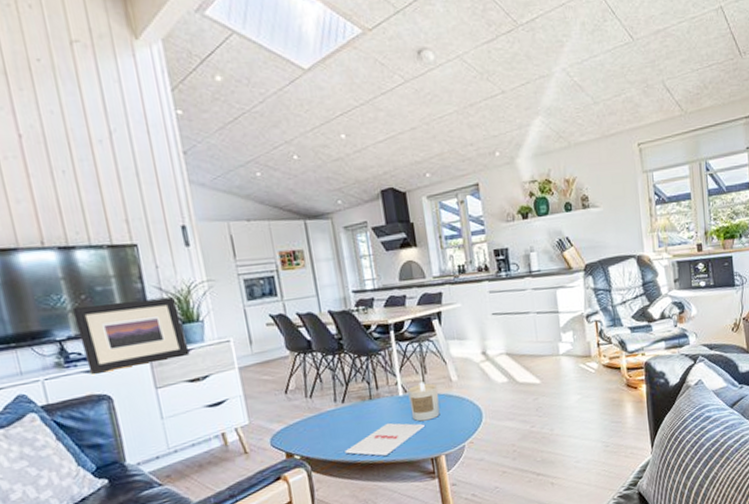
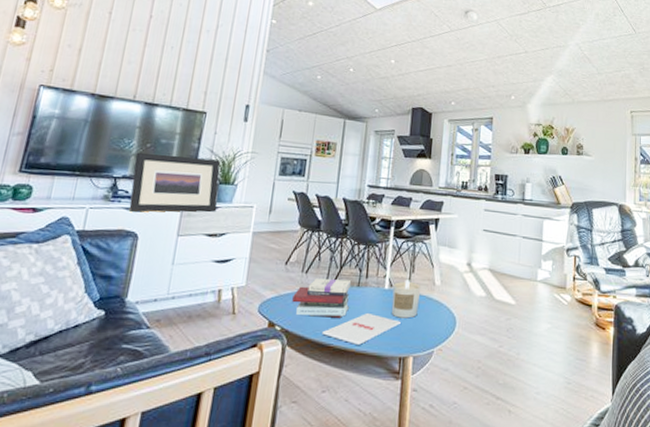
books: none [303,395,367,442] -> present [292,278,352,318]

